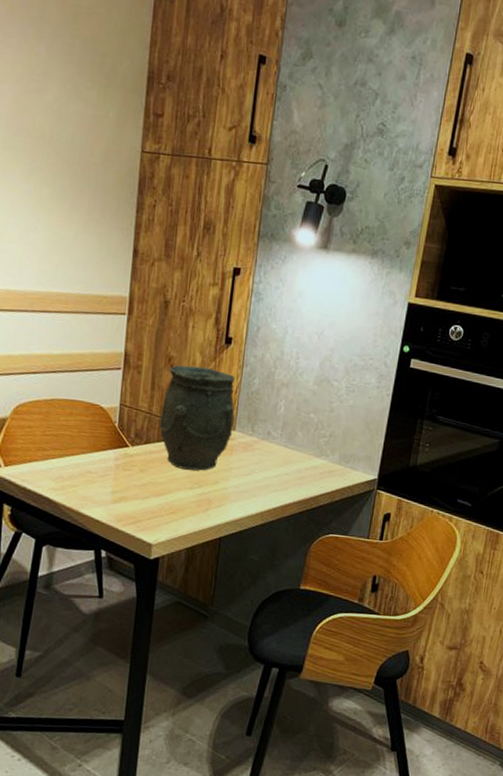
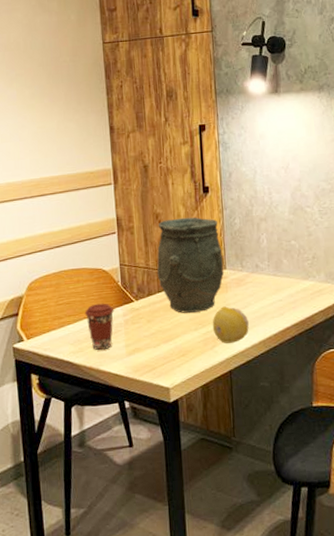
coffee cup: none [72,441,106,493] -> present [84,303,115,351]
fruit: none [209,469,249,510] -> present [212,306,249,344]

